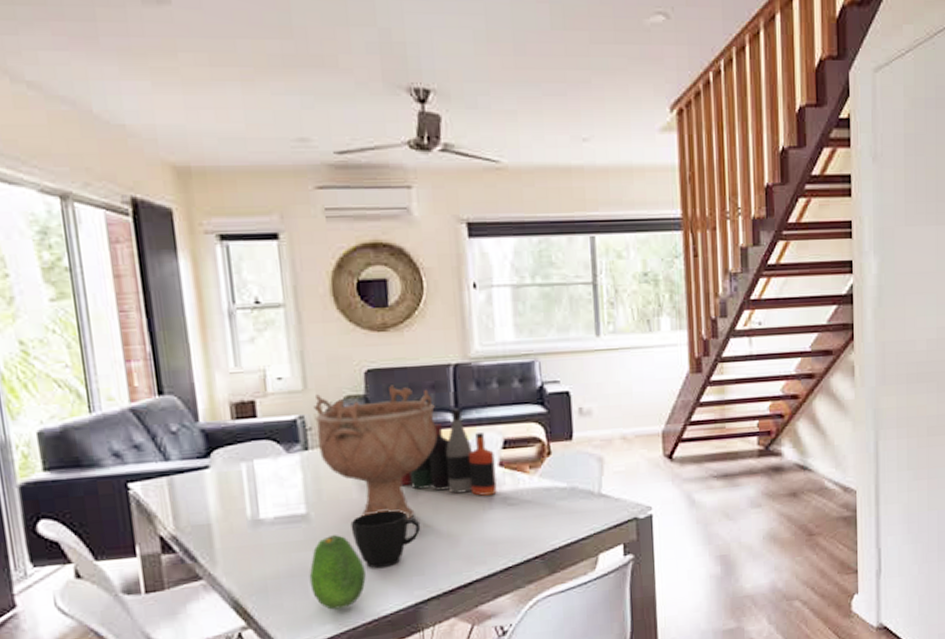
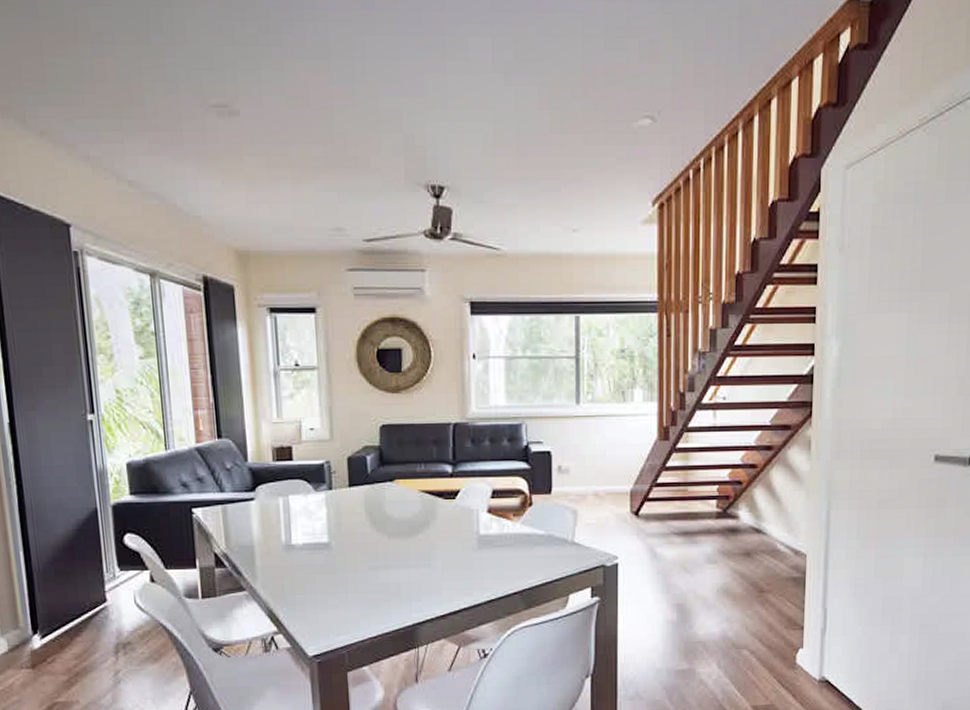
fruit: present [309,534,366,610] -> none [328,561,374,624]
decorative bowl: present [313,385,438,519] -> none [338,439,437,553]
cup: present [350,510,421,569] -> none [363,544,420,593]
bottle collection: present [400,397,497,496] -> none [405,450,485,537]

